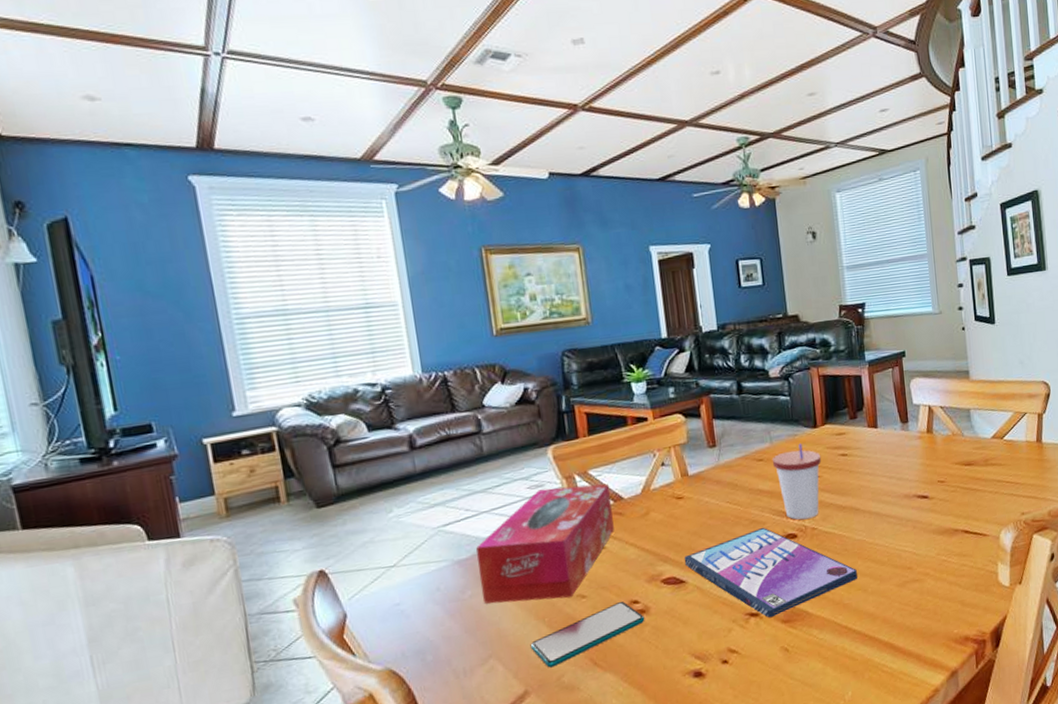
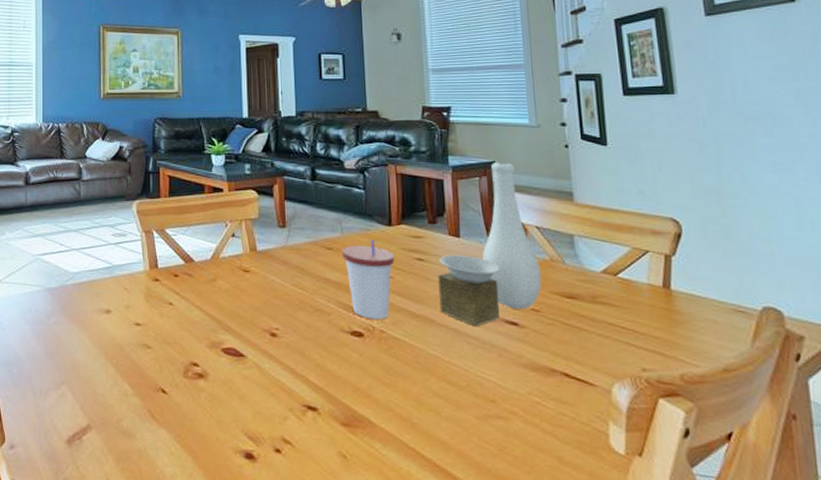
tissue box: present [476,483,614,604] -> none [64,238,183,346]
smartphone: present [530,601,645,668] -> none [97,361,203,409]
video game case: present [684,528,857,618] -> none [245,319,429,417]
vase: none [860,351,946,507] -> present [438,163,542,327]

